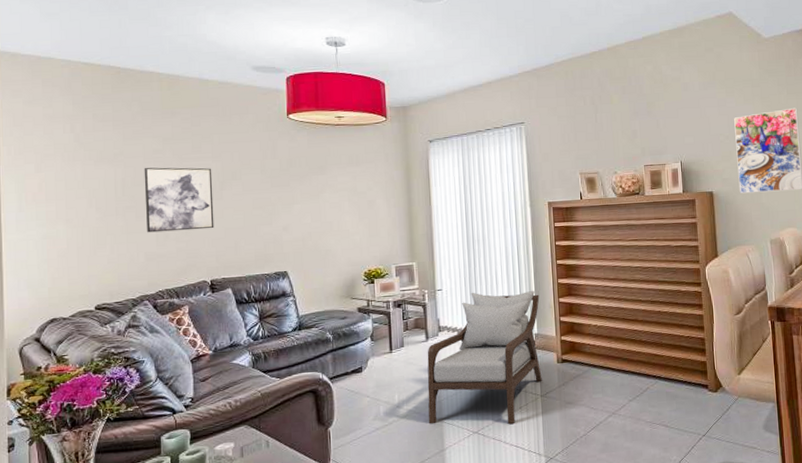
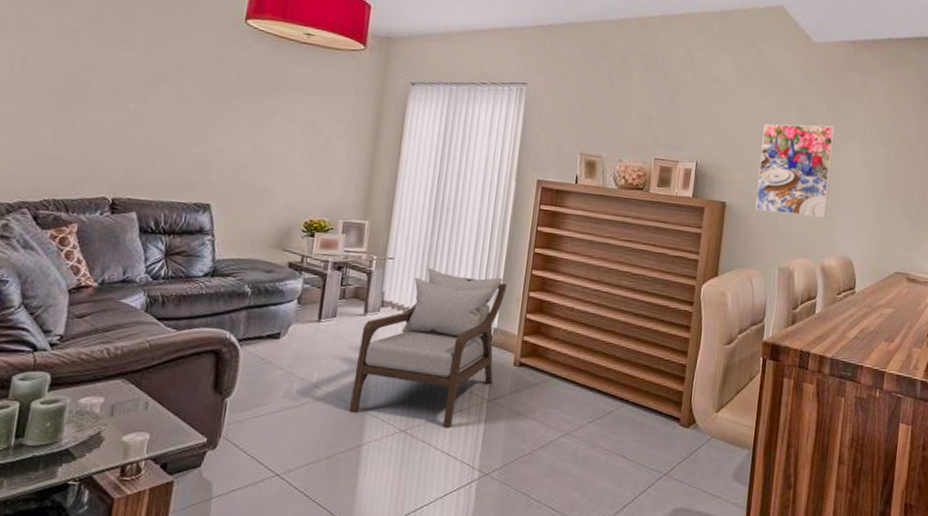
wall art: present [144,167,214,233] -> none [42,48,140,137]

